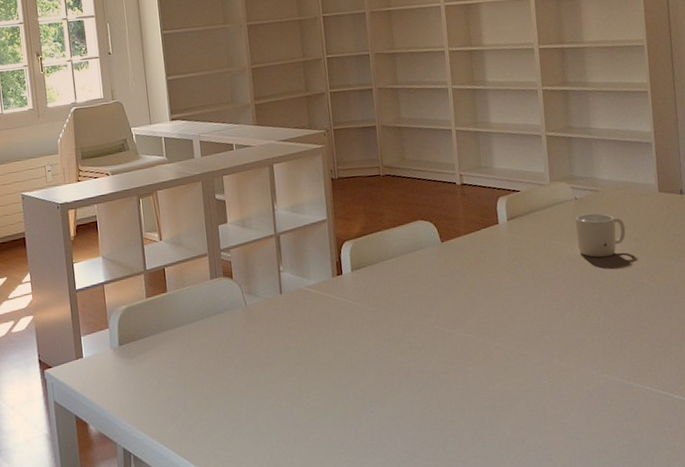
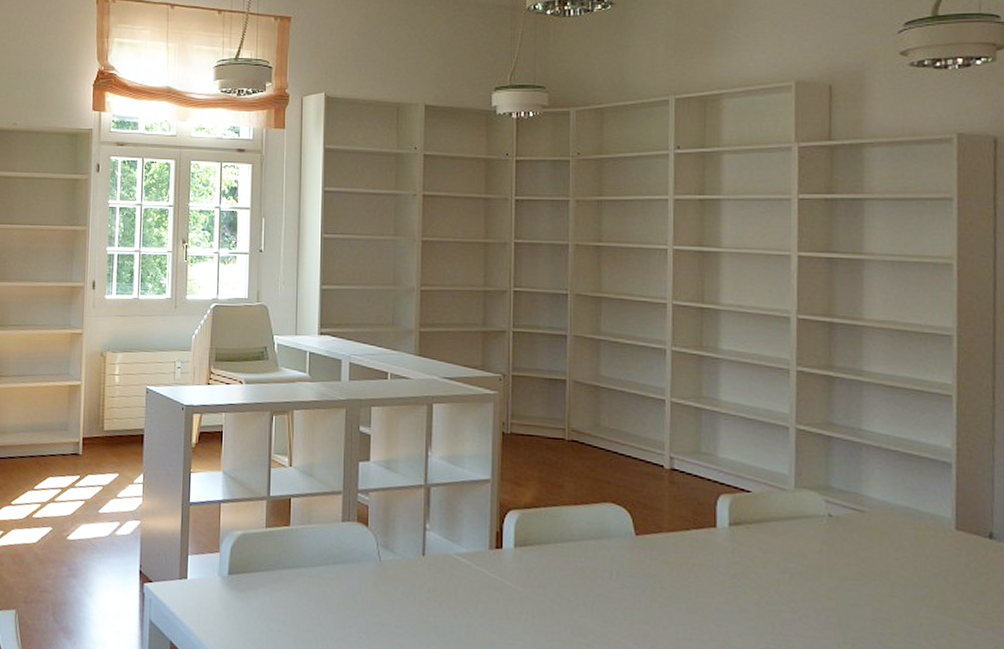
mug: present [575,213,626,258] -> none [827,537,900,600]

